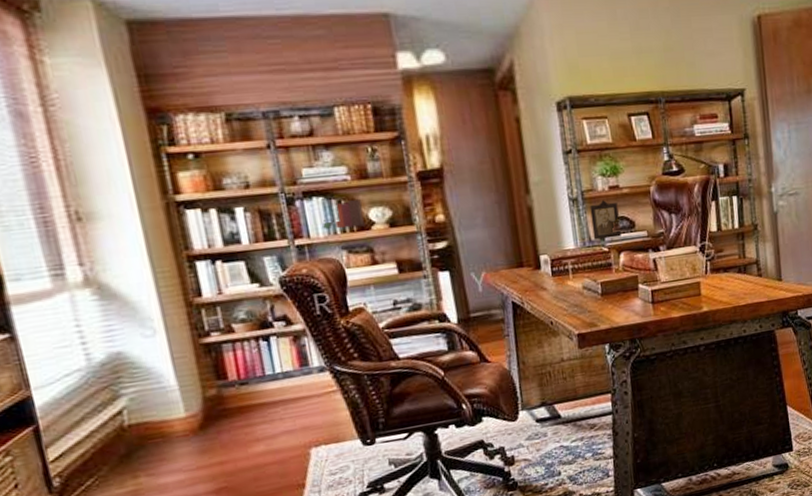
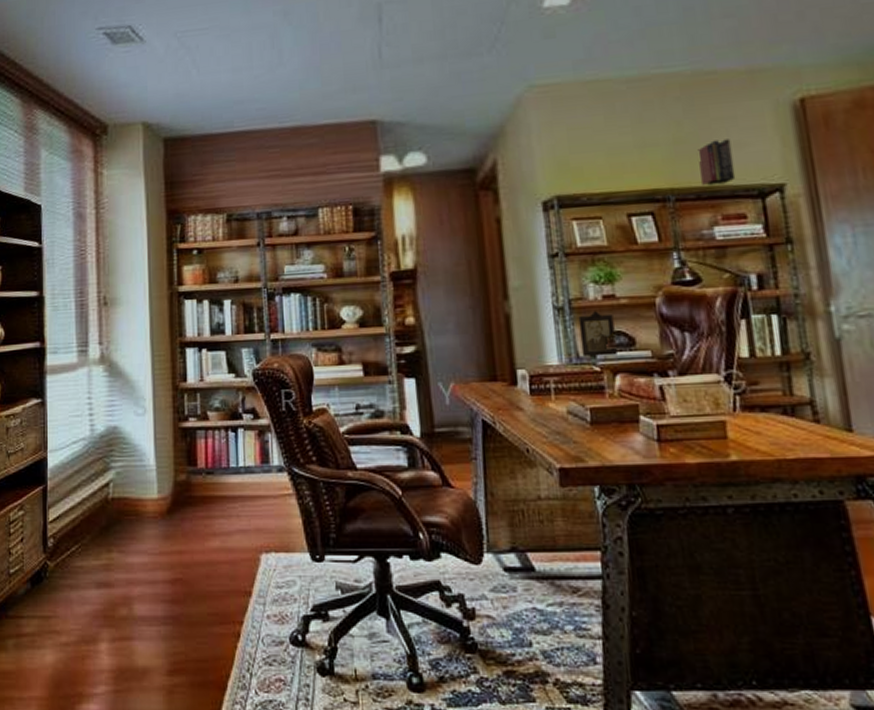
books: present [321,199,365,230] -> none [296,298,336,327]
books: none [682,48,710,90] -> present [697,139,736,186]

